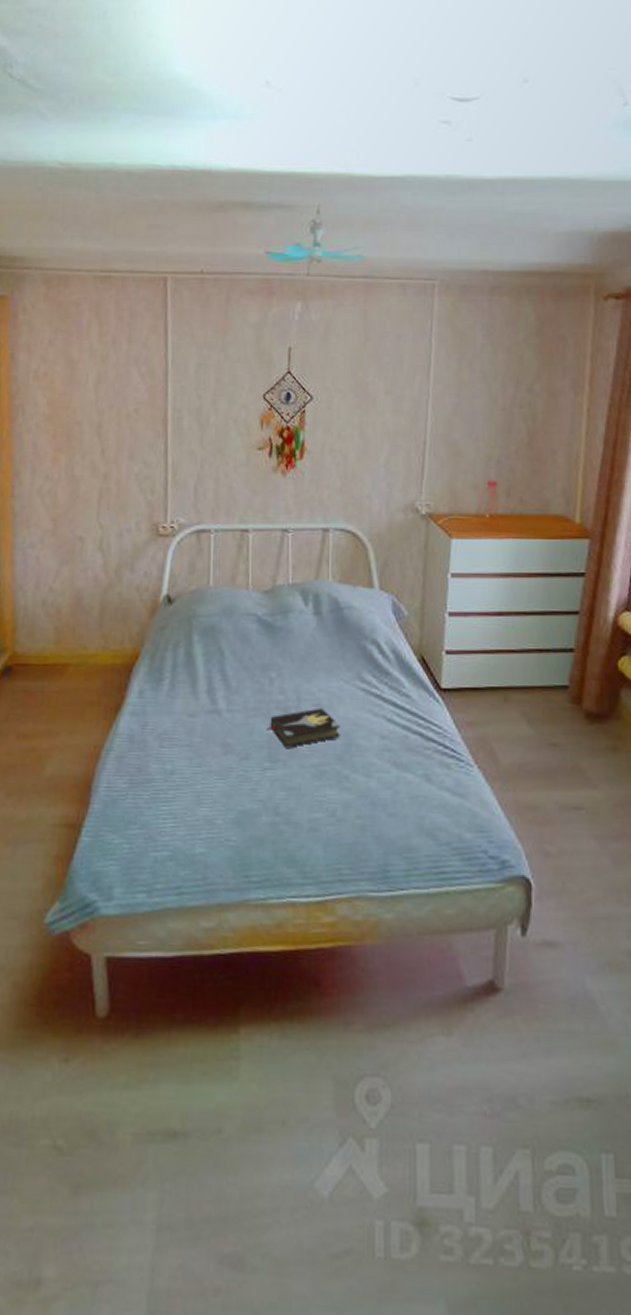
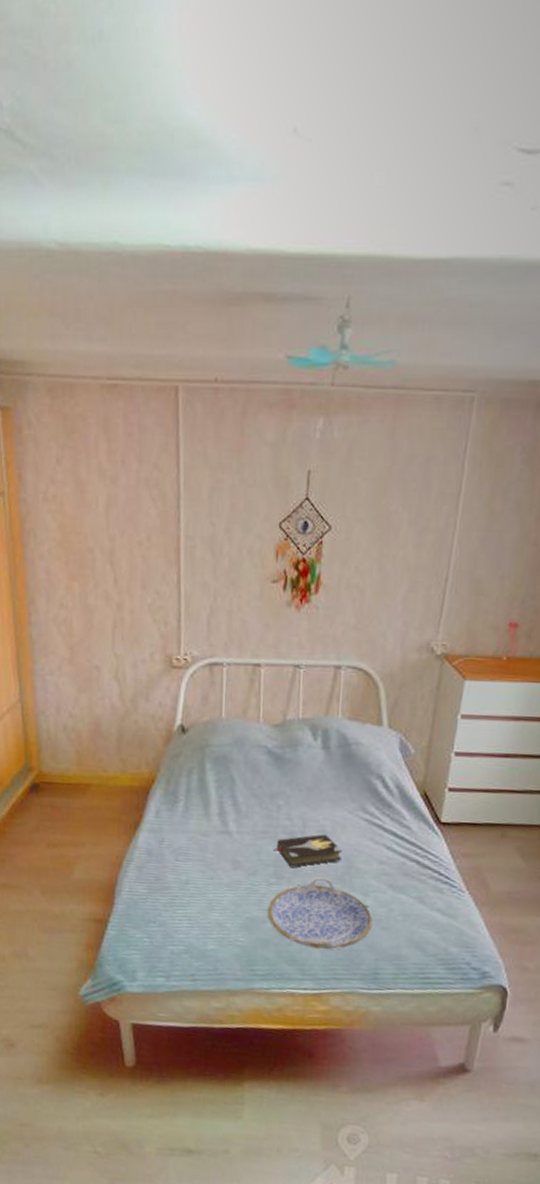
serving tray: none [262,757,377,846] -> present [267,876,373,950]

